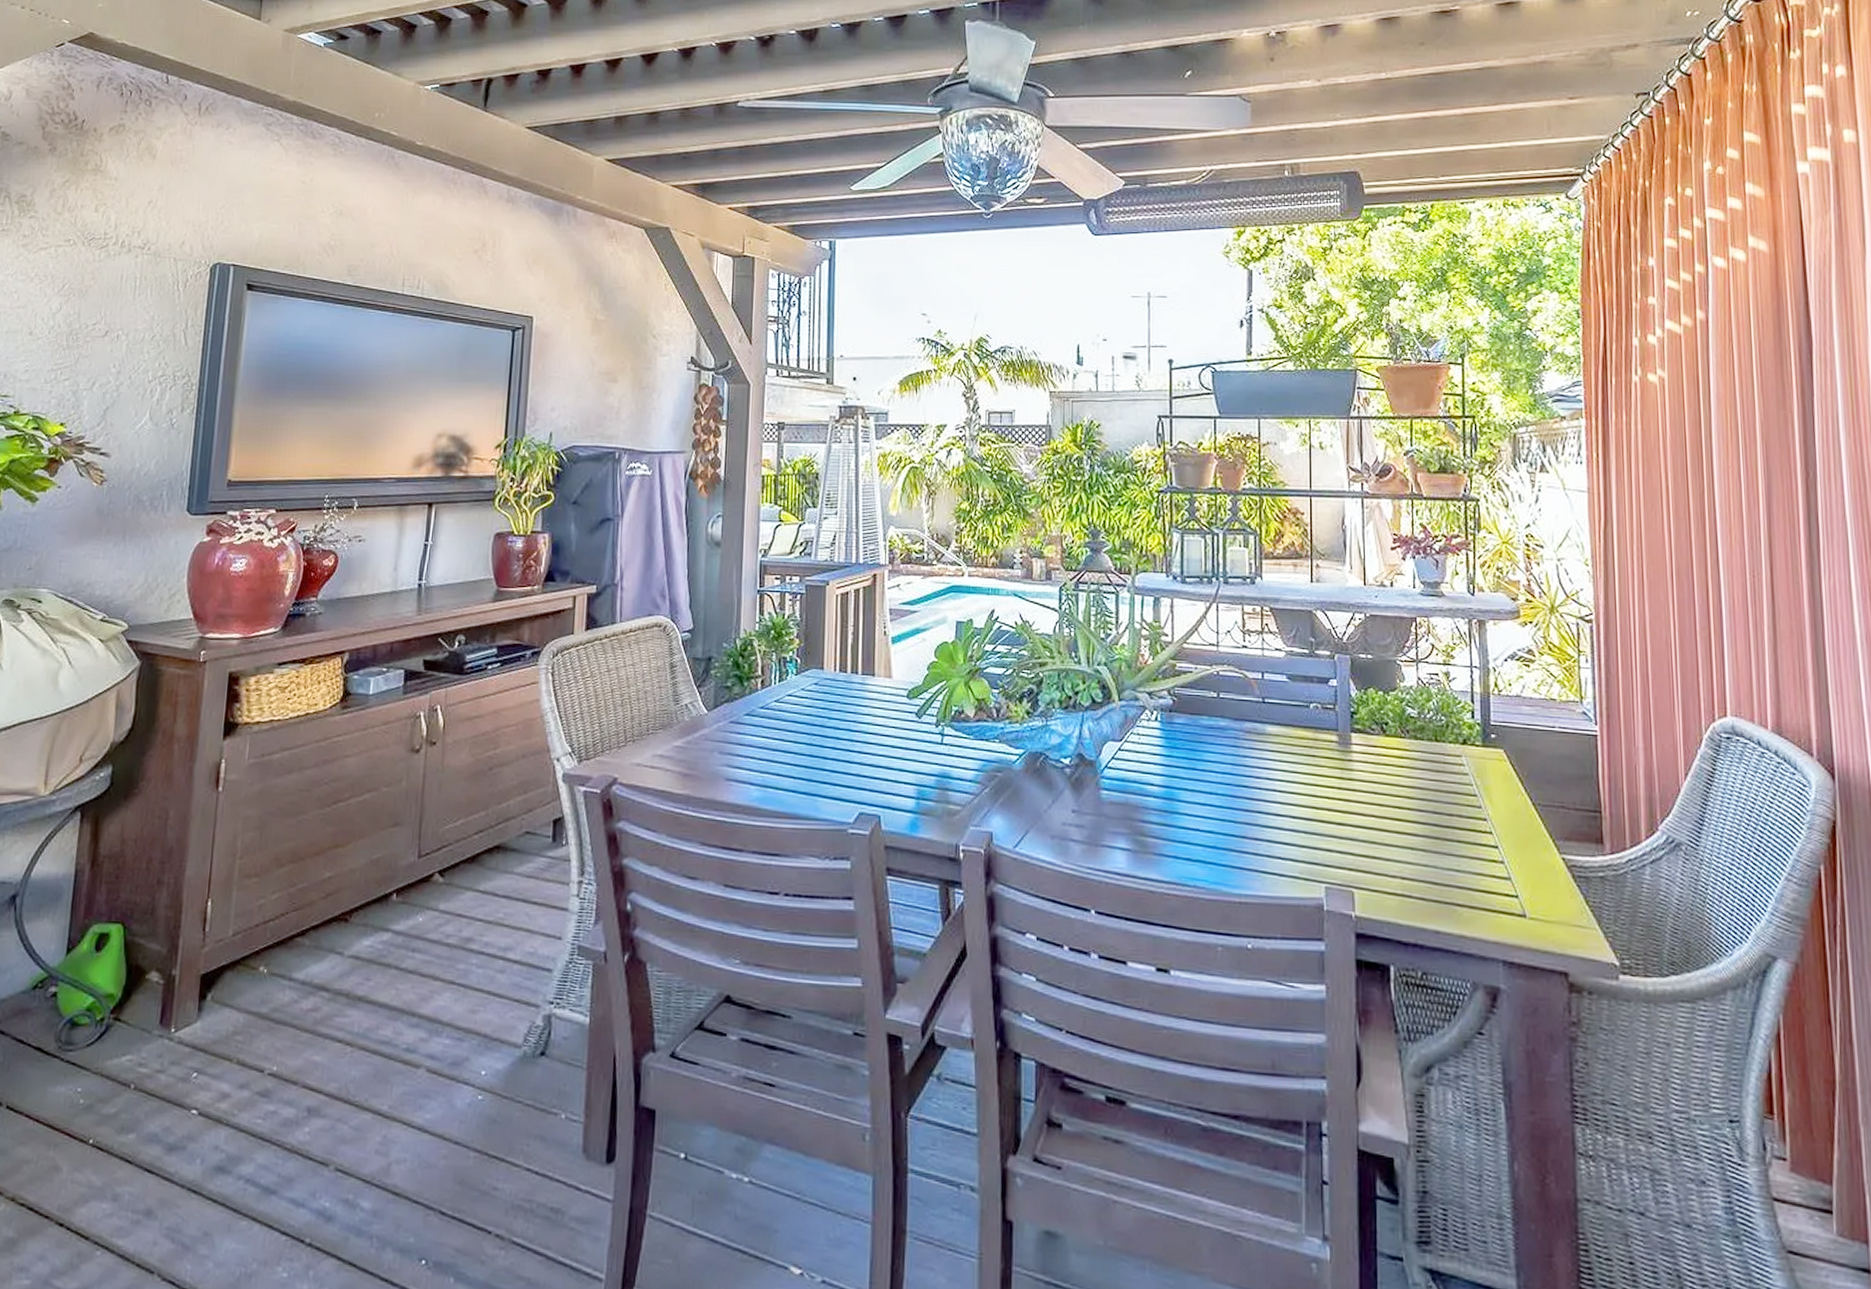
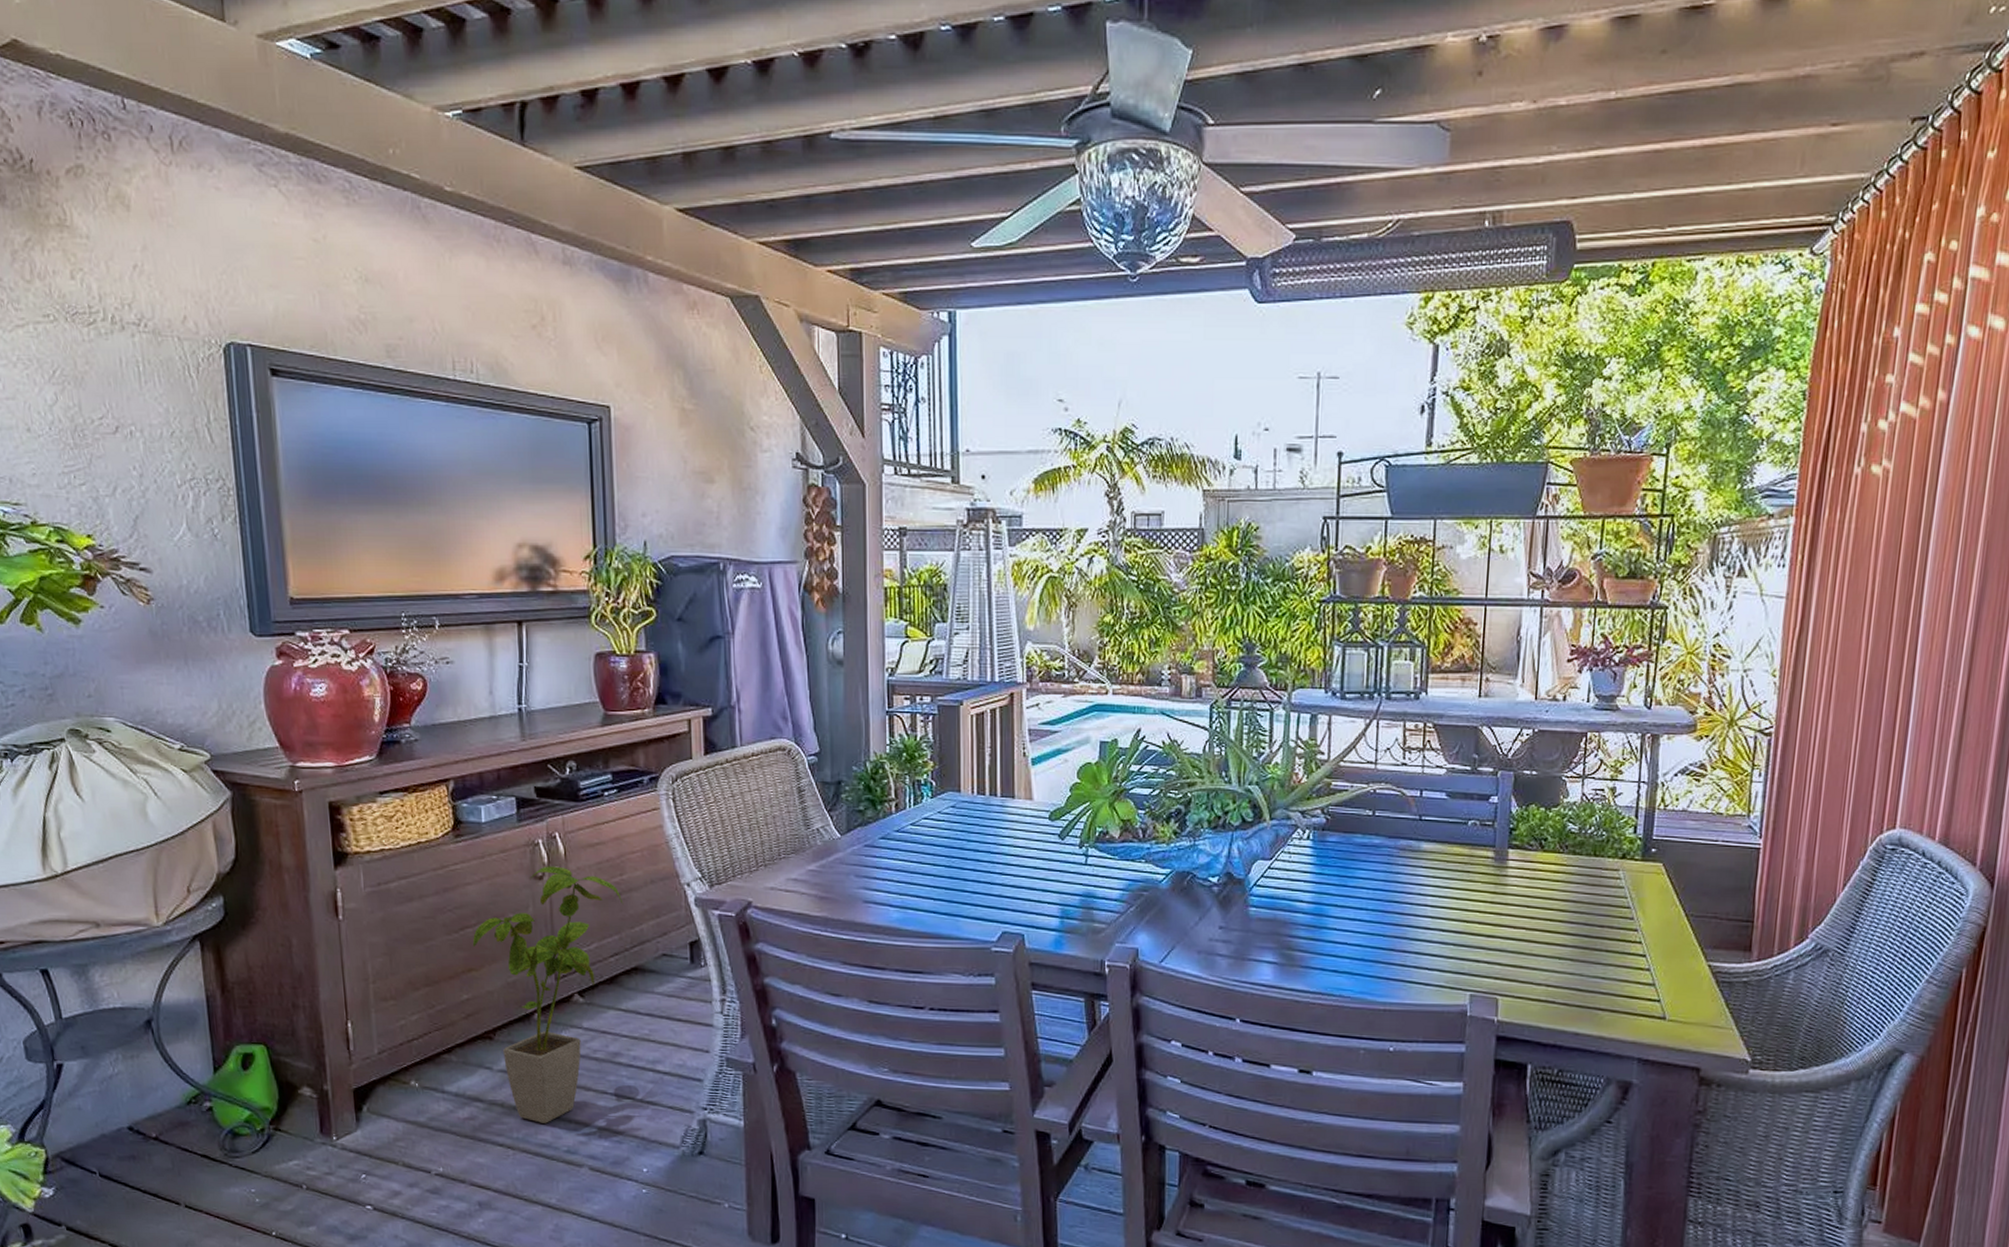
house plant: none [342,739,494,1017] -> present [472,866,624,1123]

